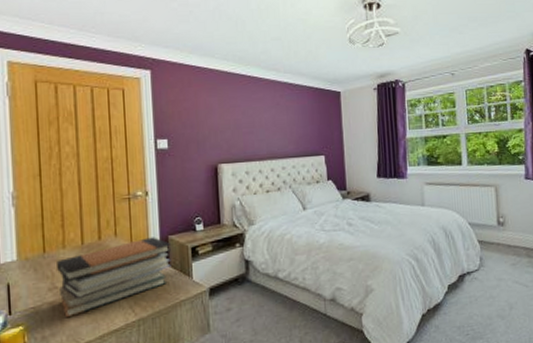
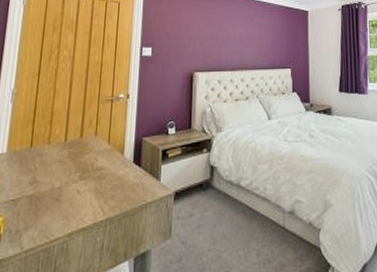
book stack: present [57,237,171,318] -> none [38,138,144,213]

